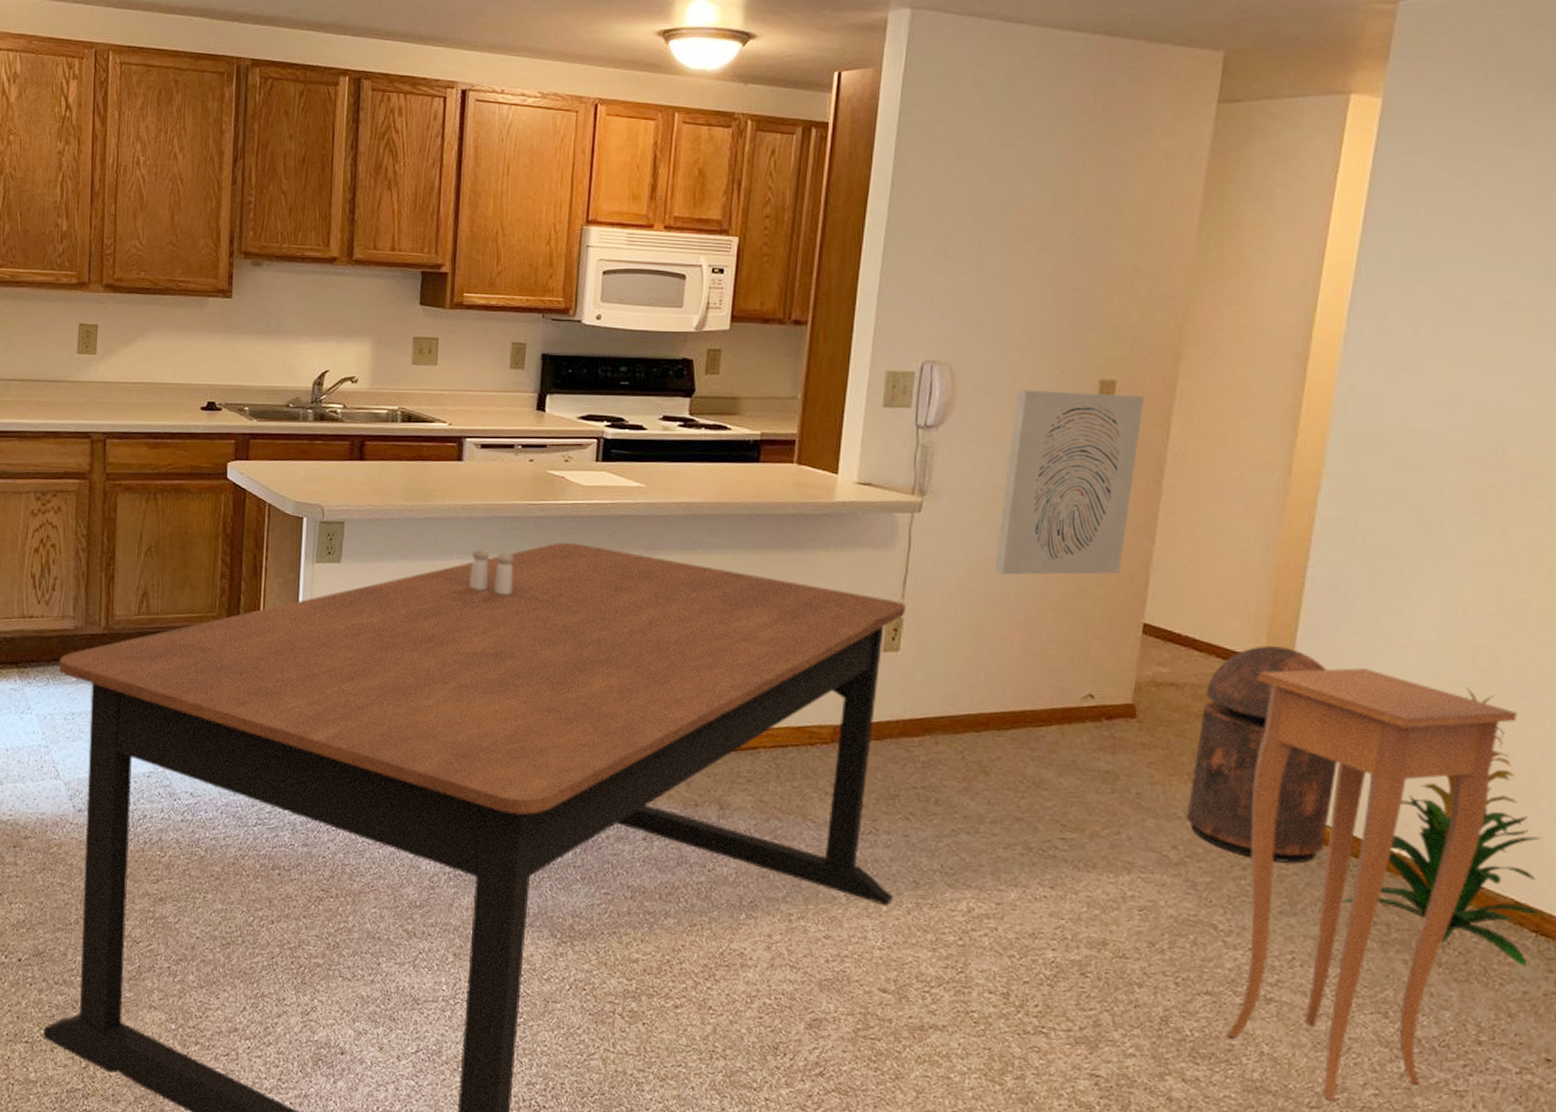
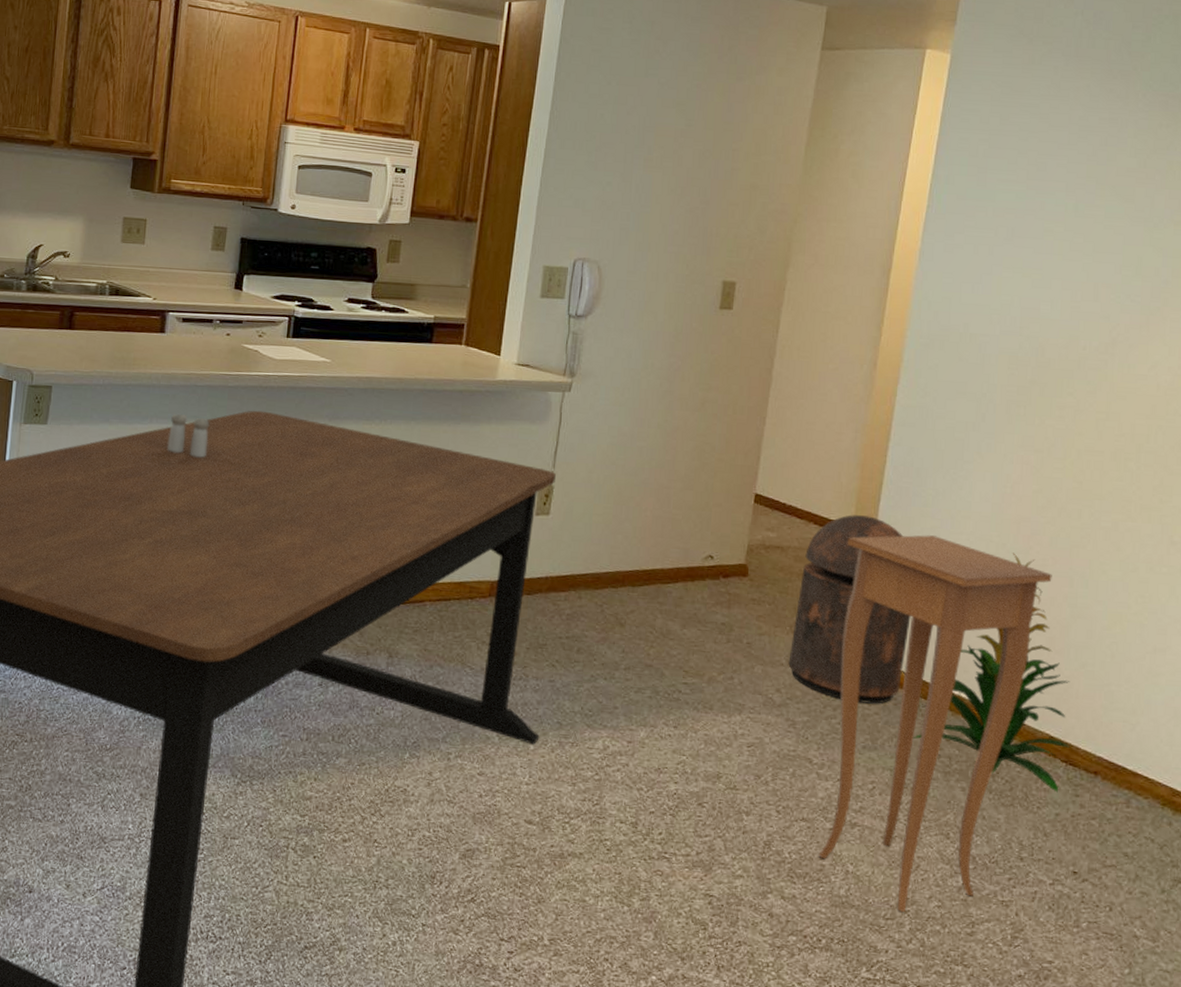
wall art: present [994,390,1144,575] -> none [631,287,758,450]

